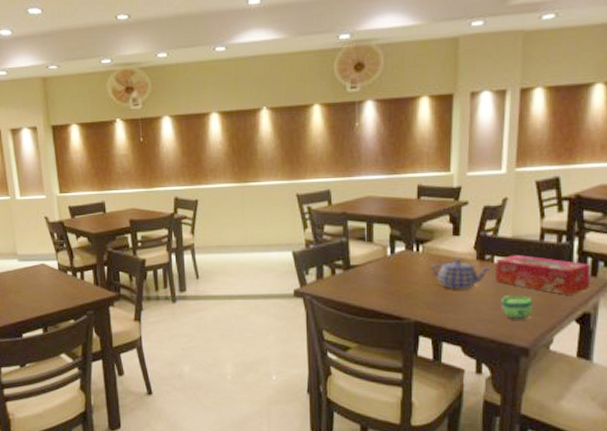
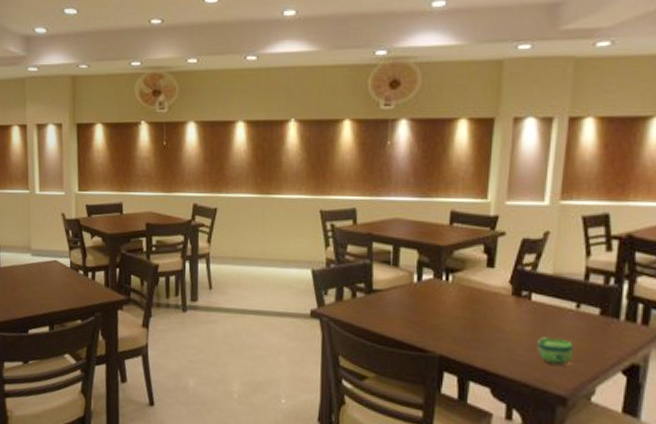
teapot: present [431,259,491,289] -> none [461,292,528,326]
tissue box: present [496,255,591,295] -> none [532,294,642,343]

